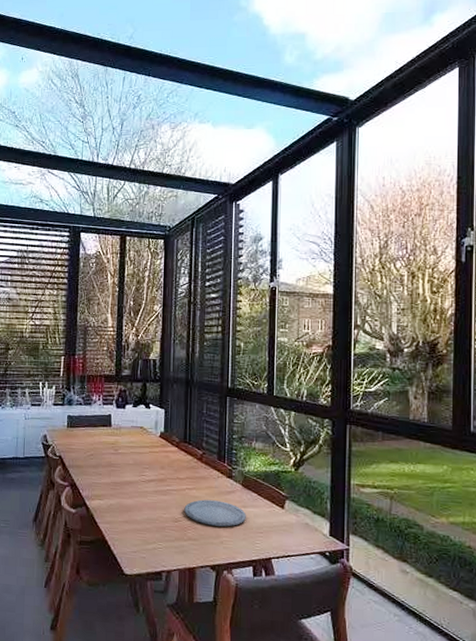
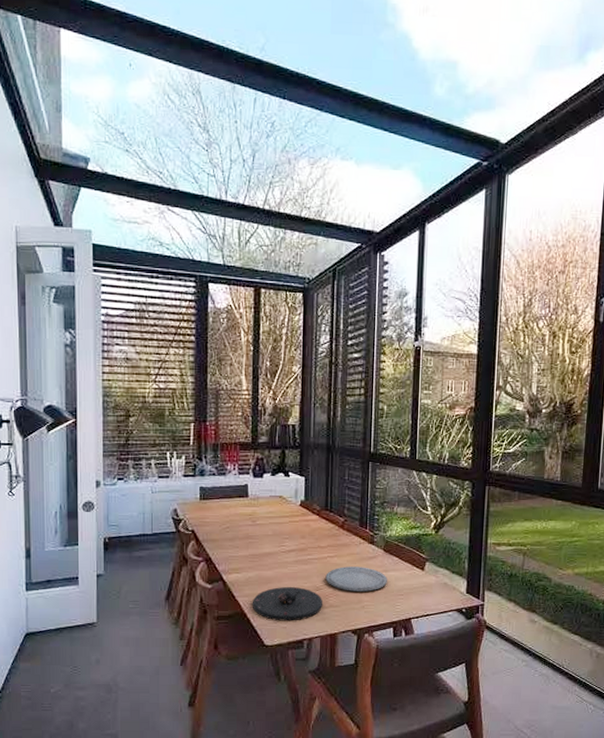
plate: none [112,516,182,552] -> present [252,586,324,621]

